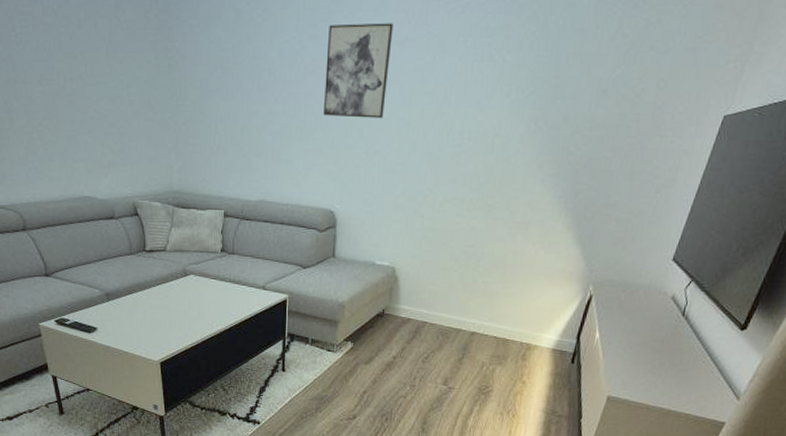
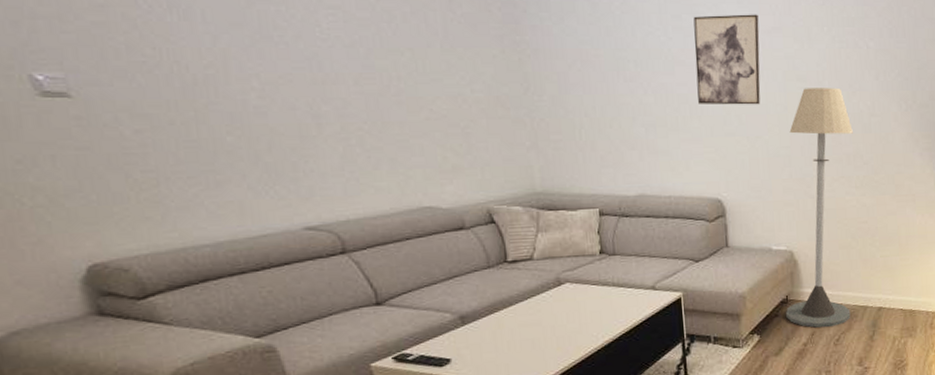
floor lamp: none [379,103,474,345] -> present [785,88,853,328]

